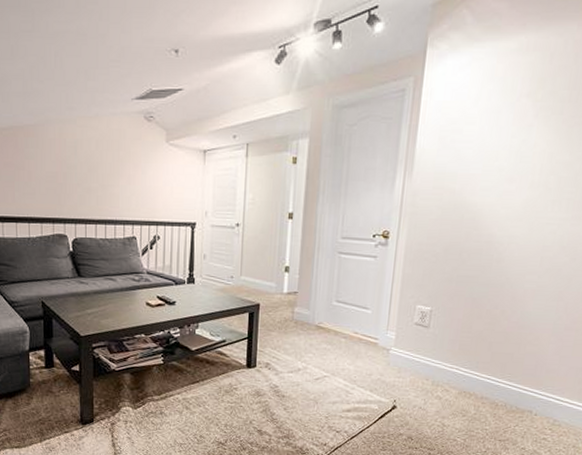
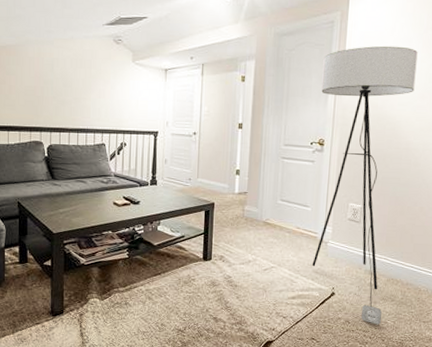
floor lamp: none [371,118,508,442] -> present [312,45,418,325]

